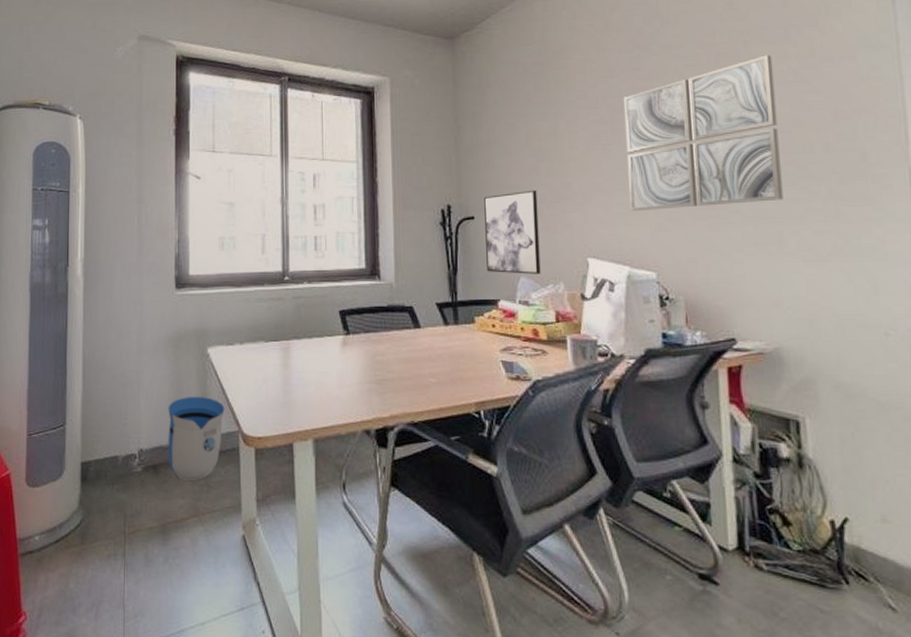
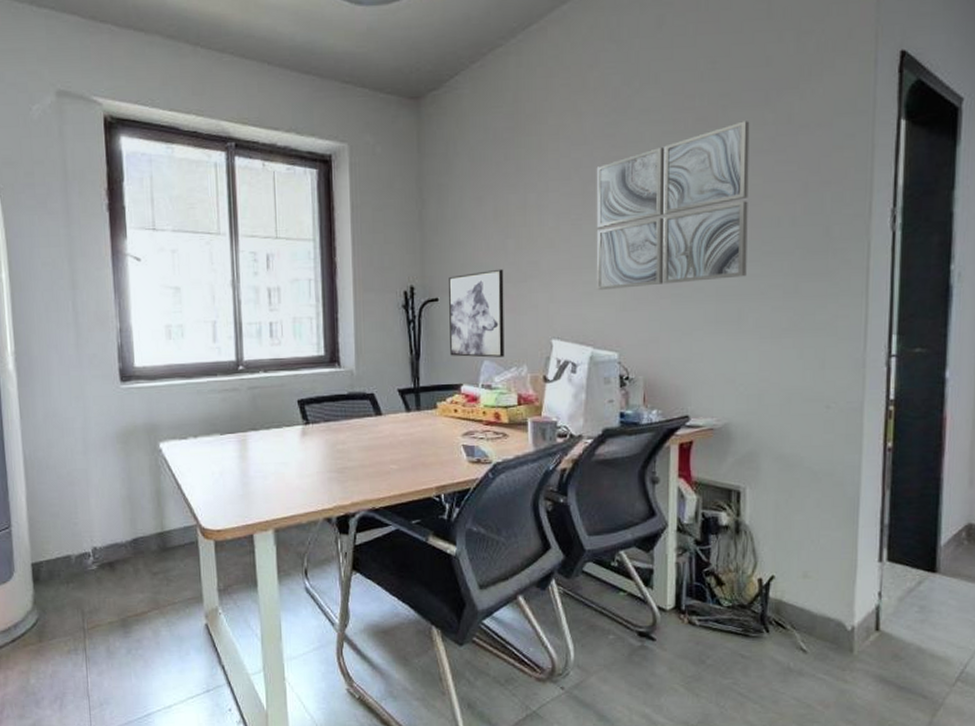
sun visor: present [168,396,225,481] -> none [120,492,181,575]

